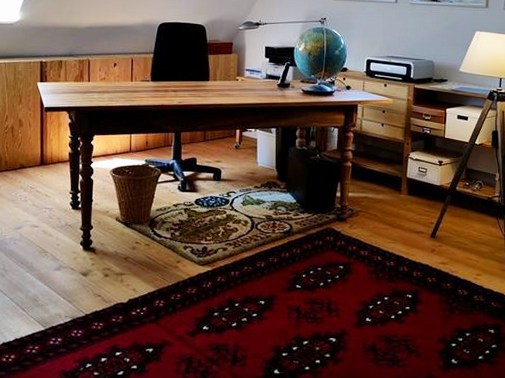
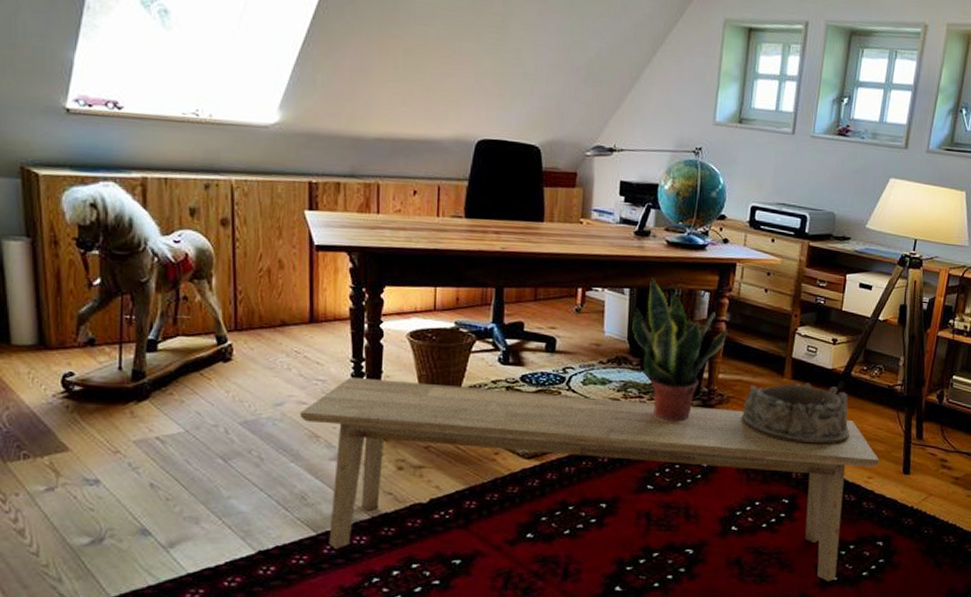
bench: none [33,205,485,365] -> present [299,377,880,582]
potted plant: none [279,119,354,233] -> present [632,278,727,422]
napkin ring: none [369,197,459,248] -> present [742,383,850,444]

